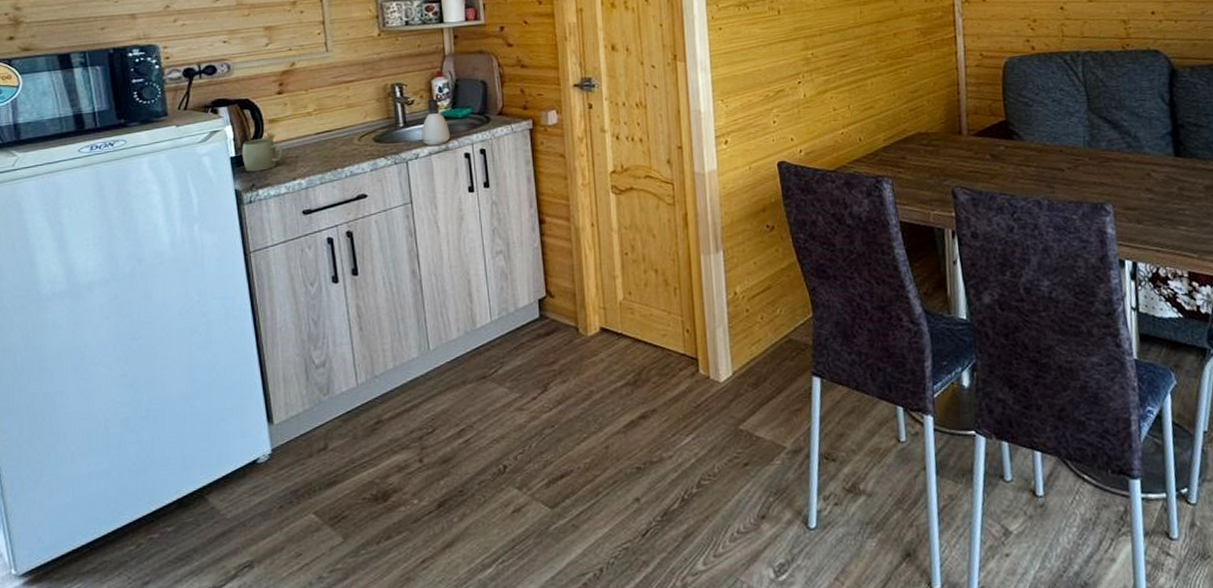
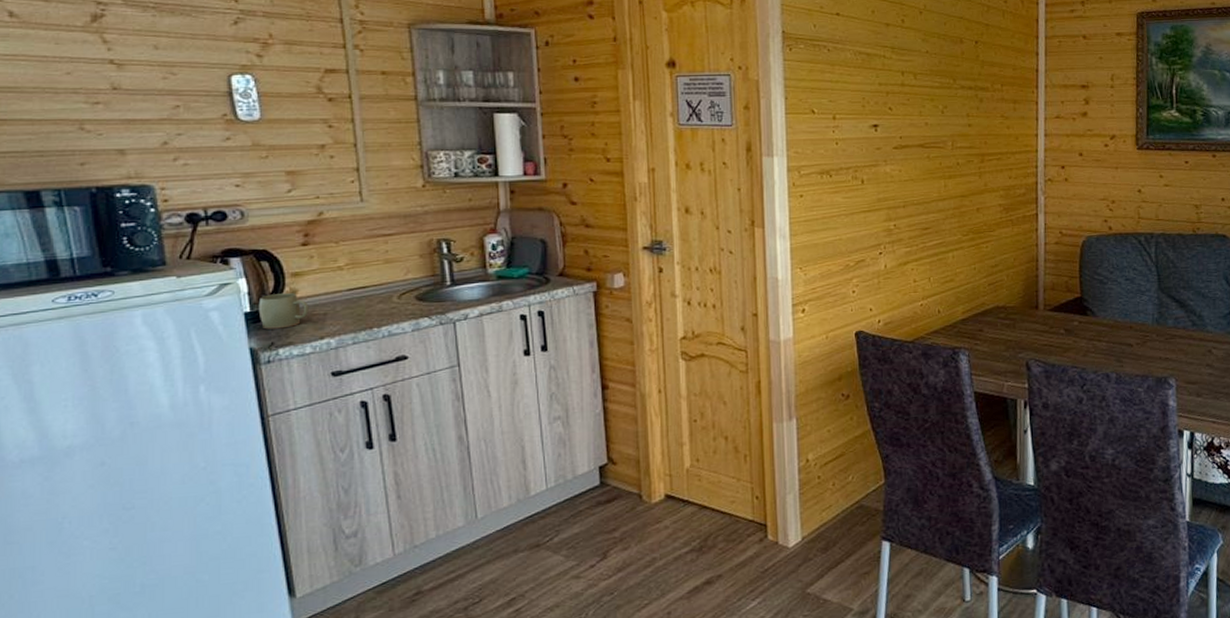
soap dispenser: present [422,99,450,146] -> none [472,257,504,306]

